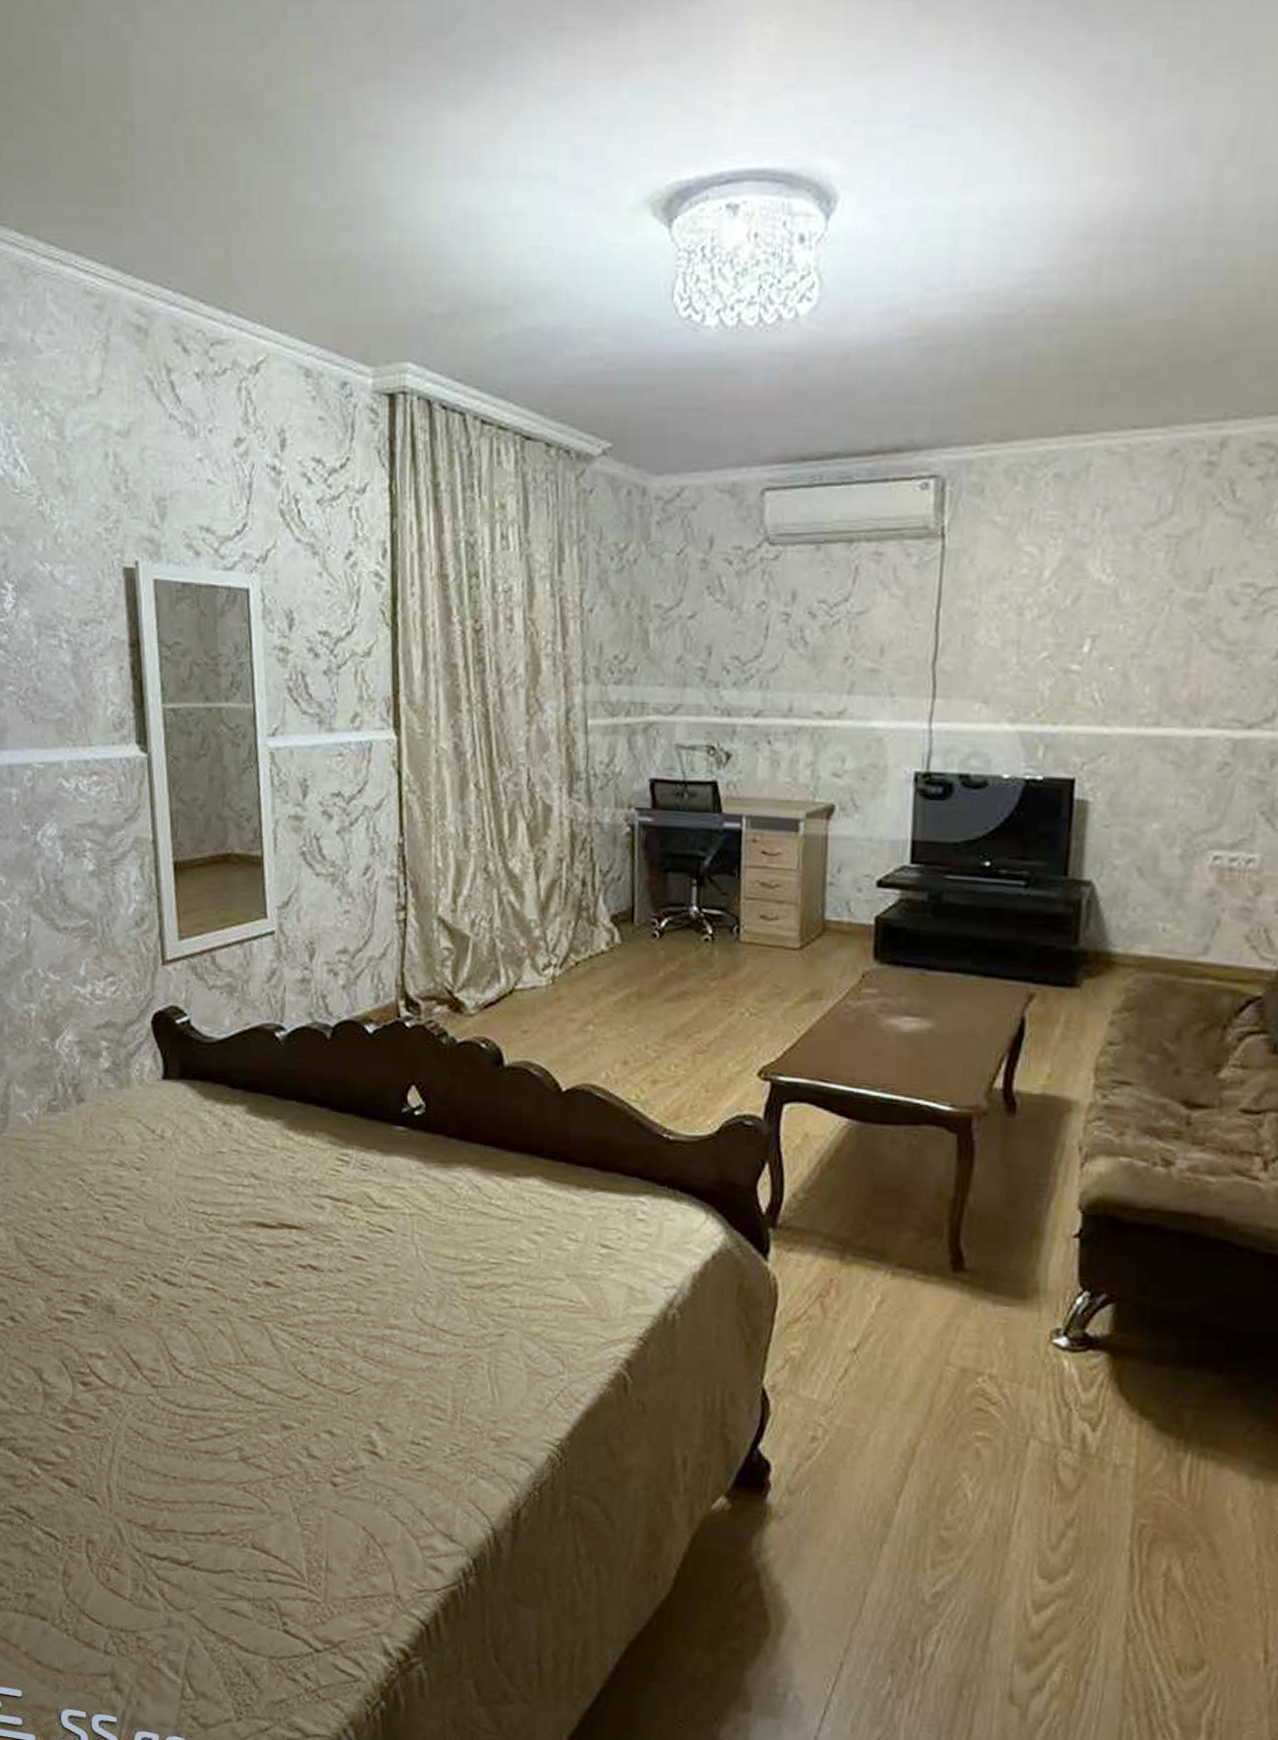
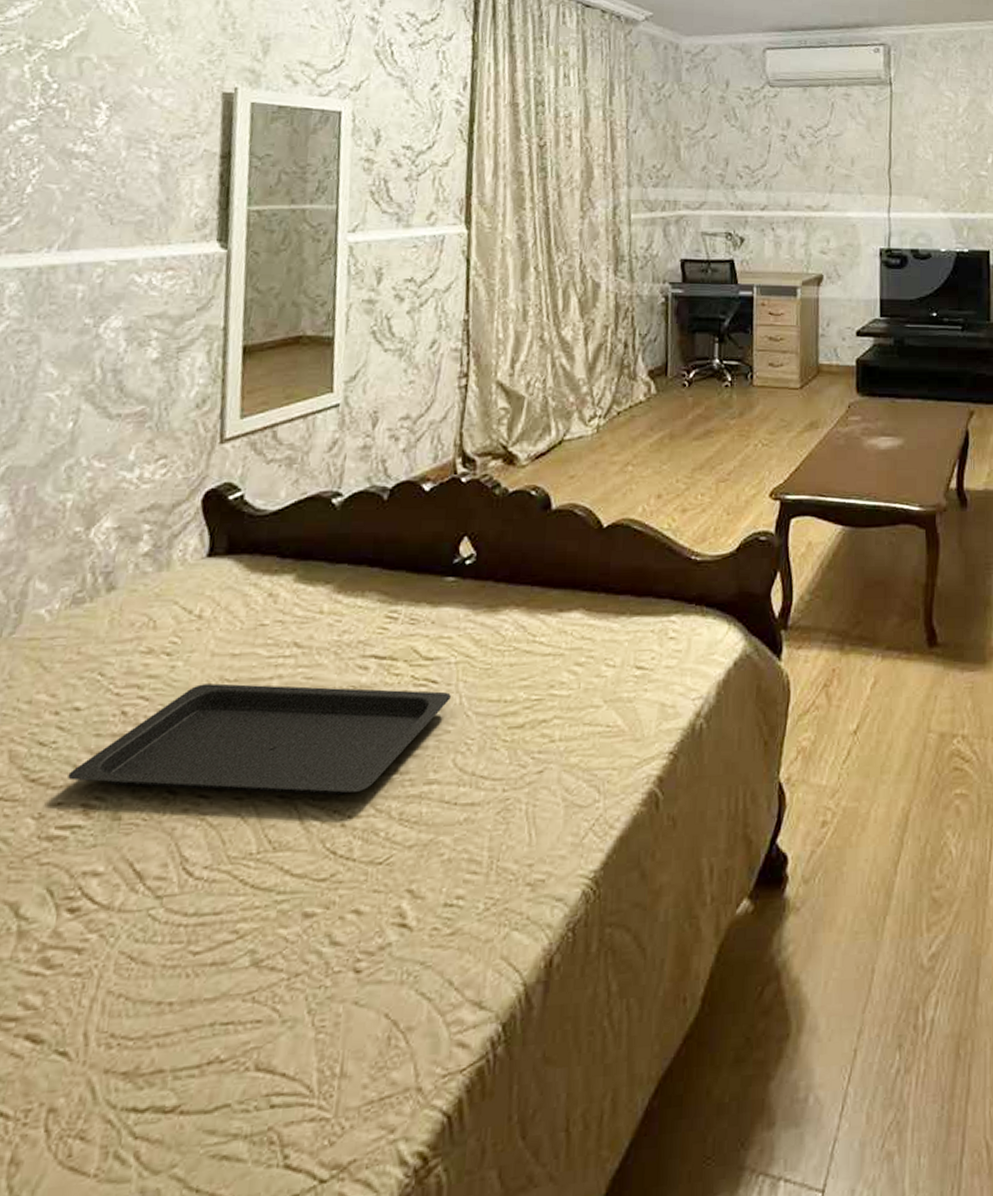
serving tray: none [66,1201,407,1325] -> present [68,683,451,795]

